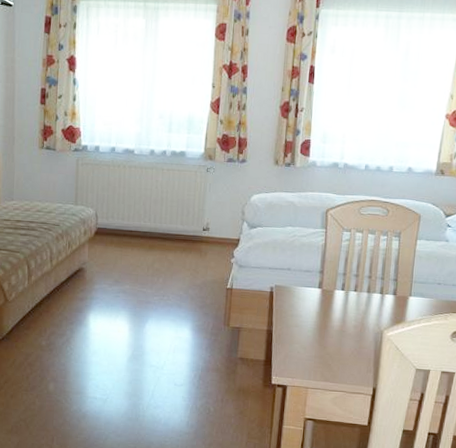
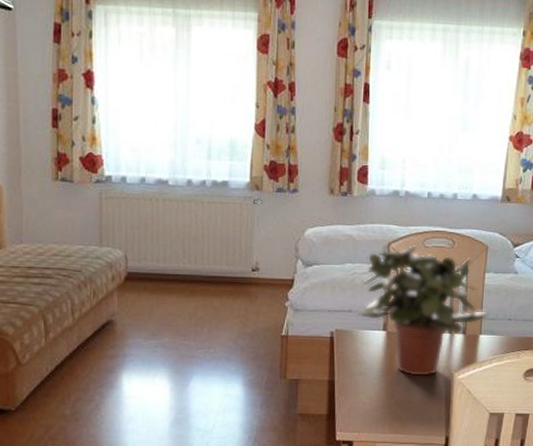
potted plant: none [295,212,419,332] -> present [356,245,489,377]

